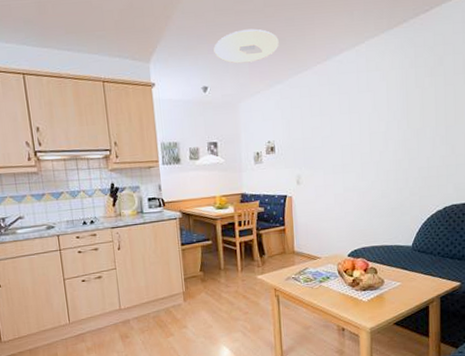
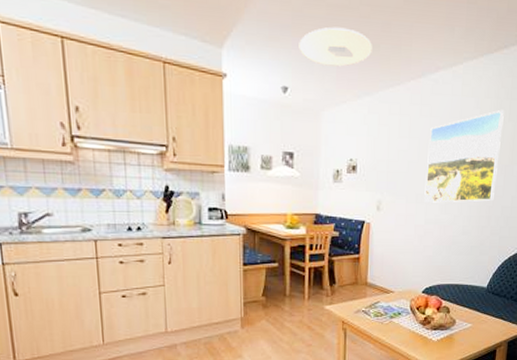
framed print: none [340,78,411,173] -> present [424,109,504,203]

